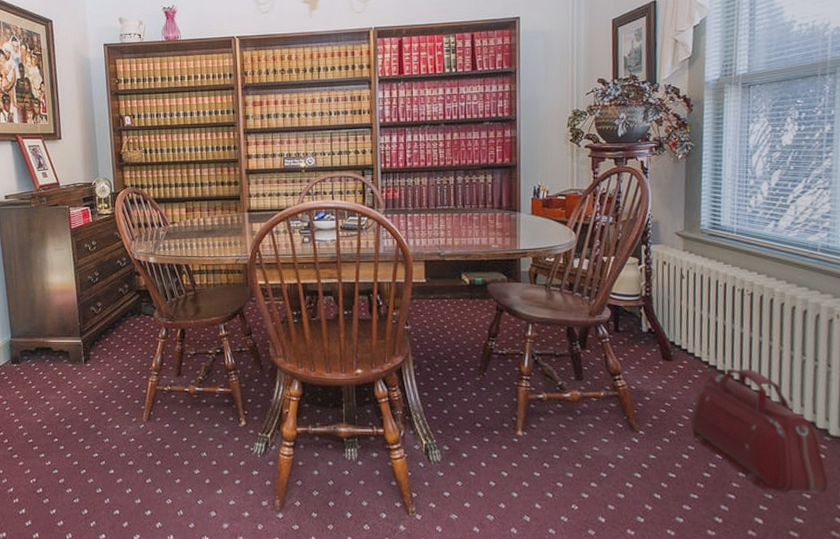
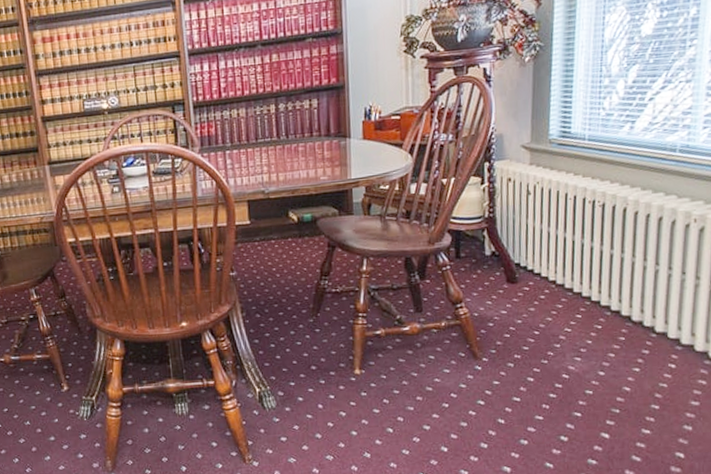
handbag: present [690,368,828,493] -> none [536,284,678,406]

